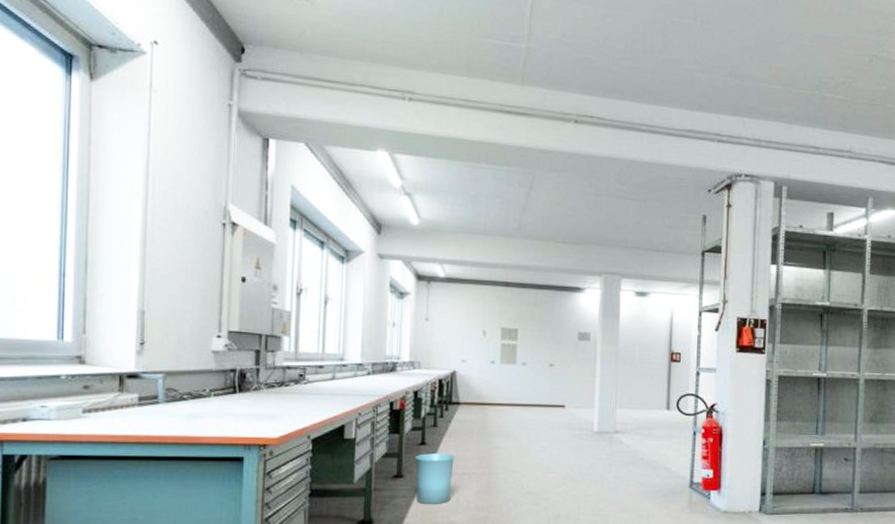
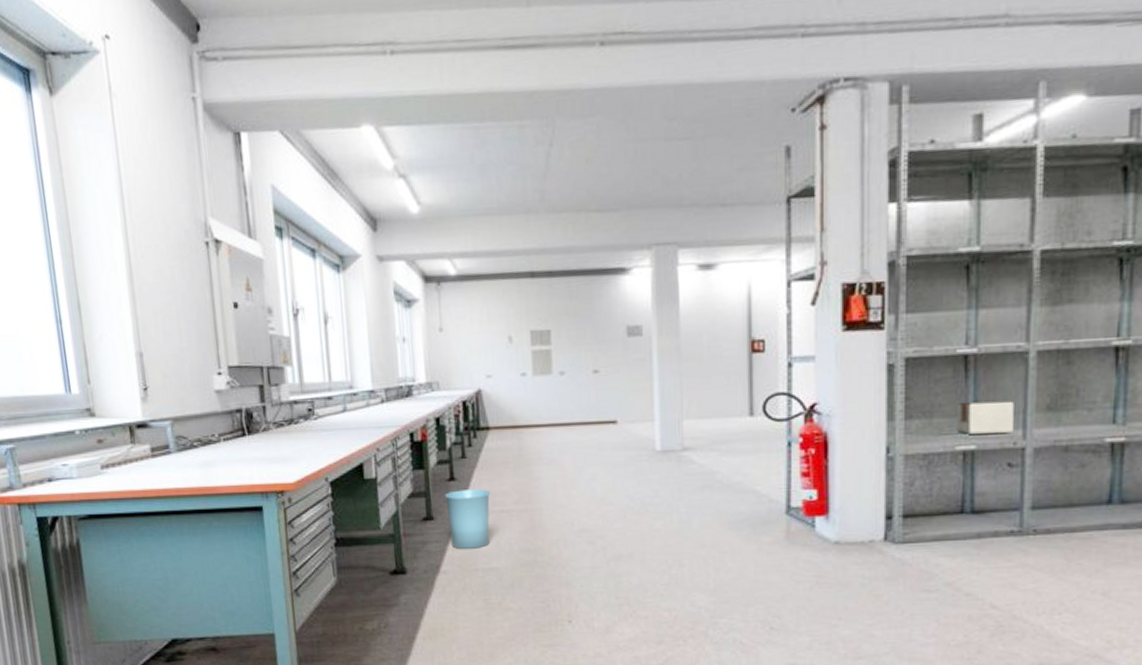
box: none [811,412,849,437] -> present [957,401,1014,435]

